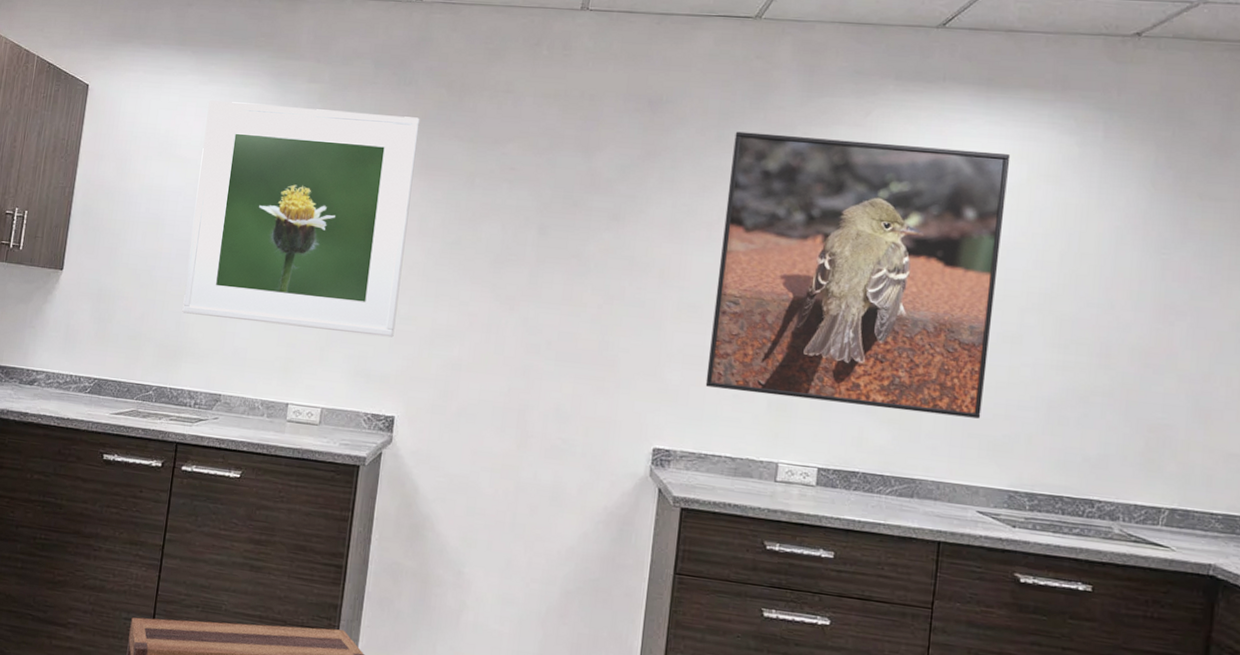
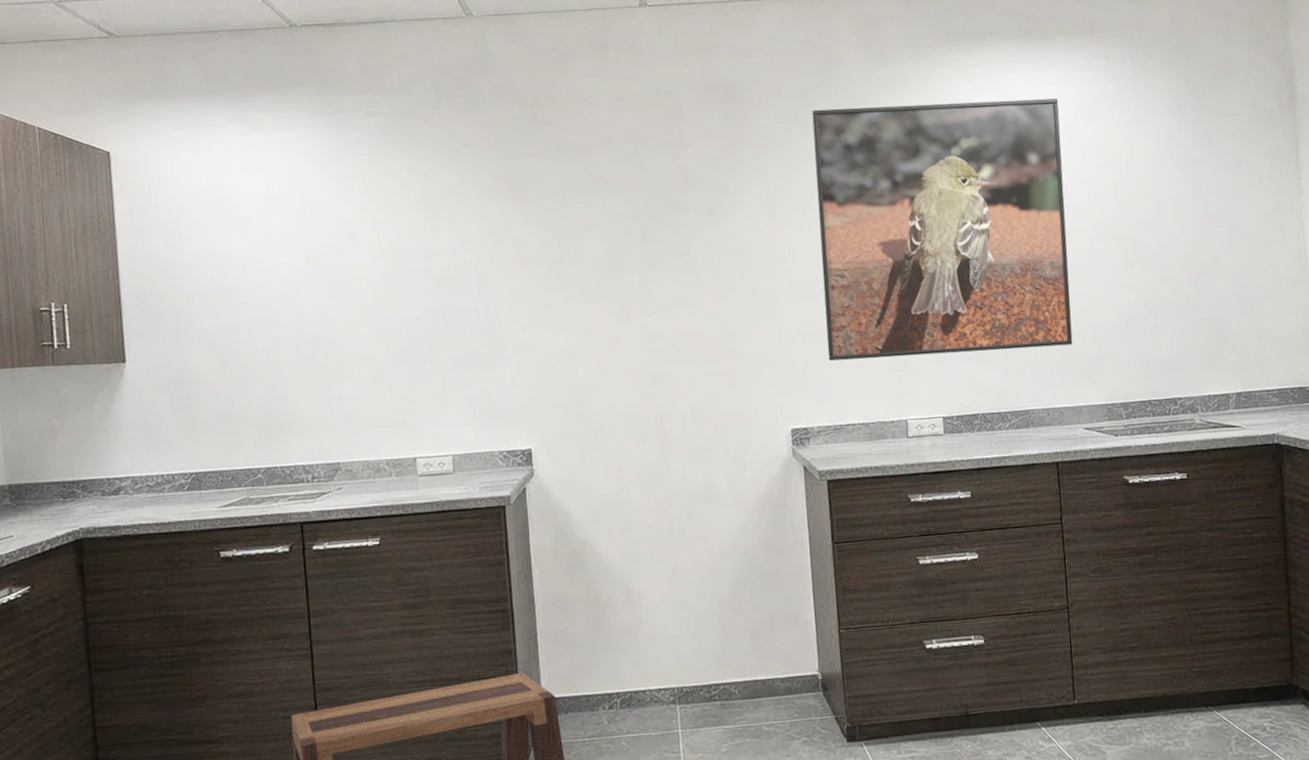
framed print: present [182,100,420,338] -> none [257,139,514,385]

